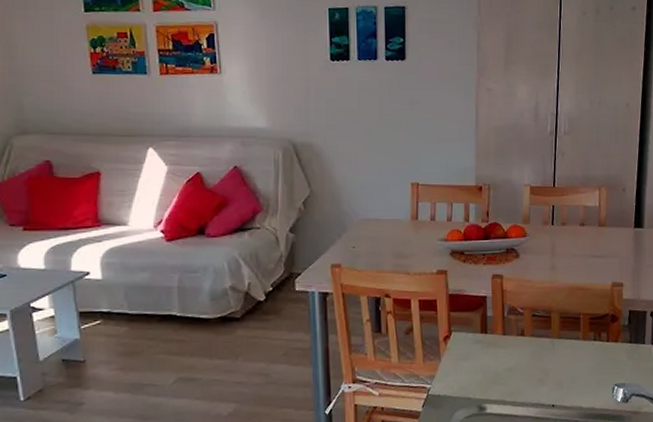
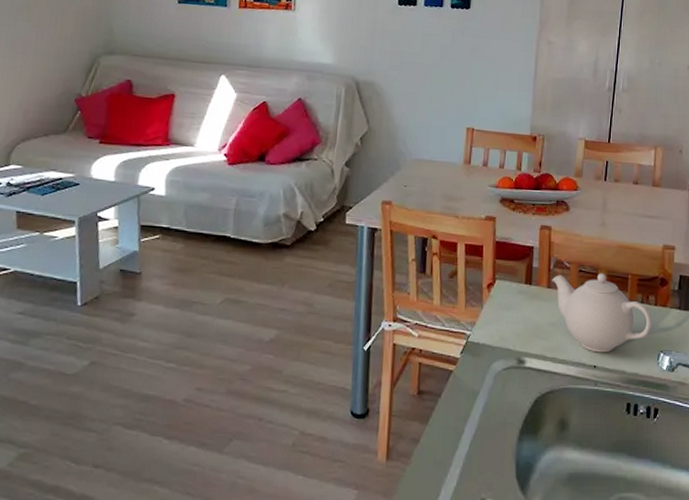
teapot: none [507,315,606,392] -> present [552,273,653,353]

